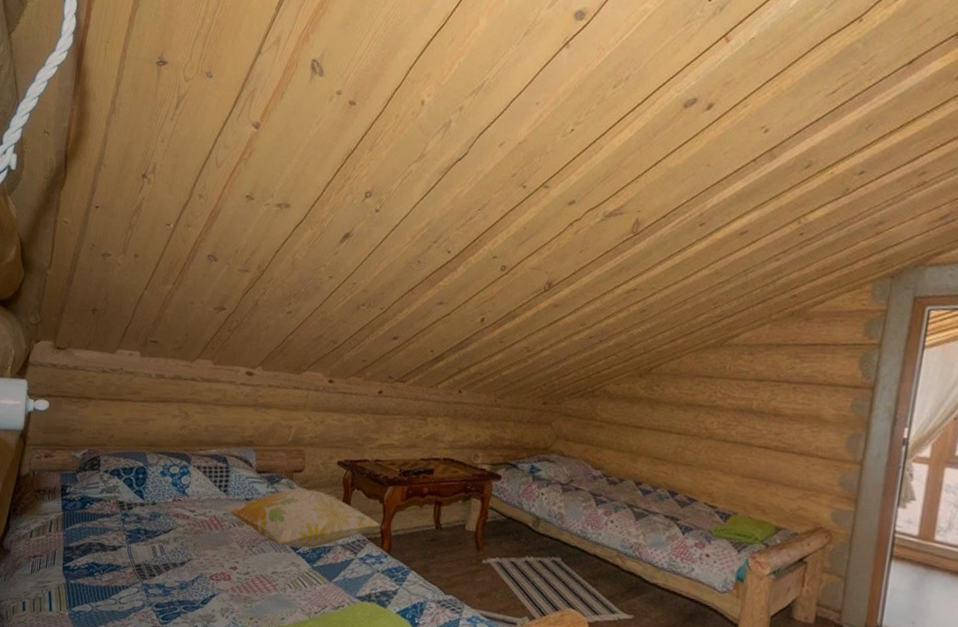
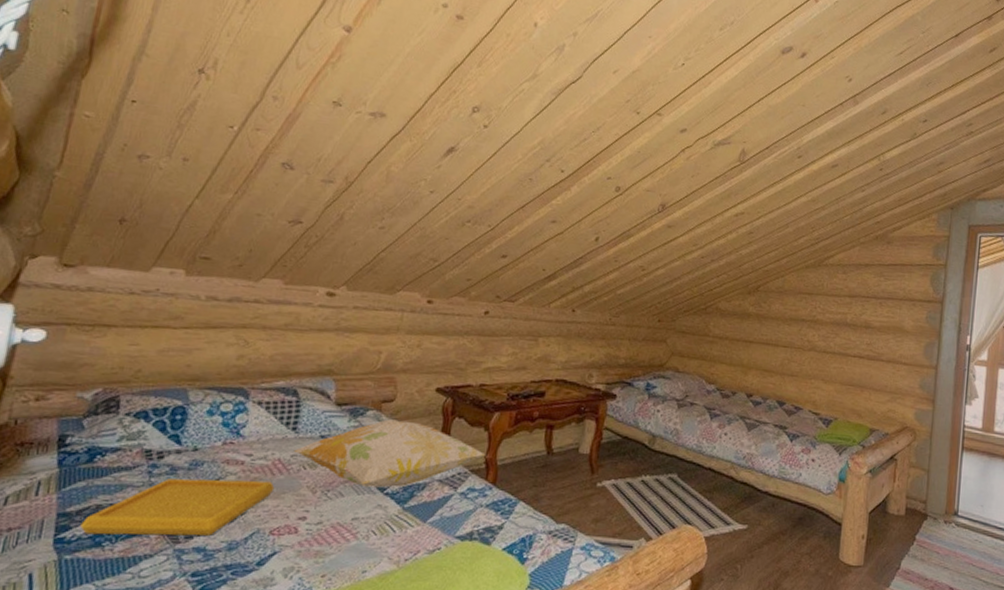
serving tray: none [79,526,213,576] -> present [80,478,275,536]

